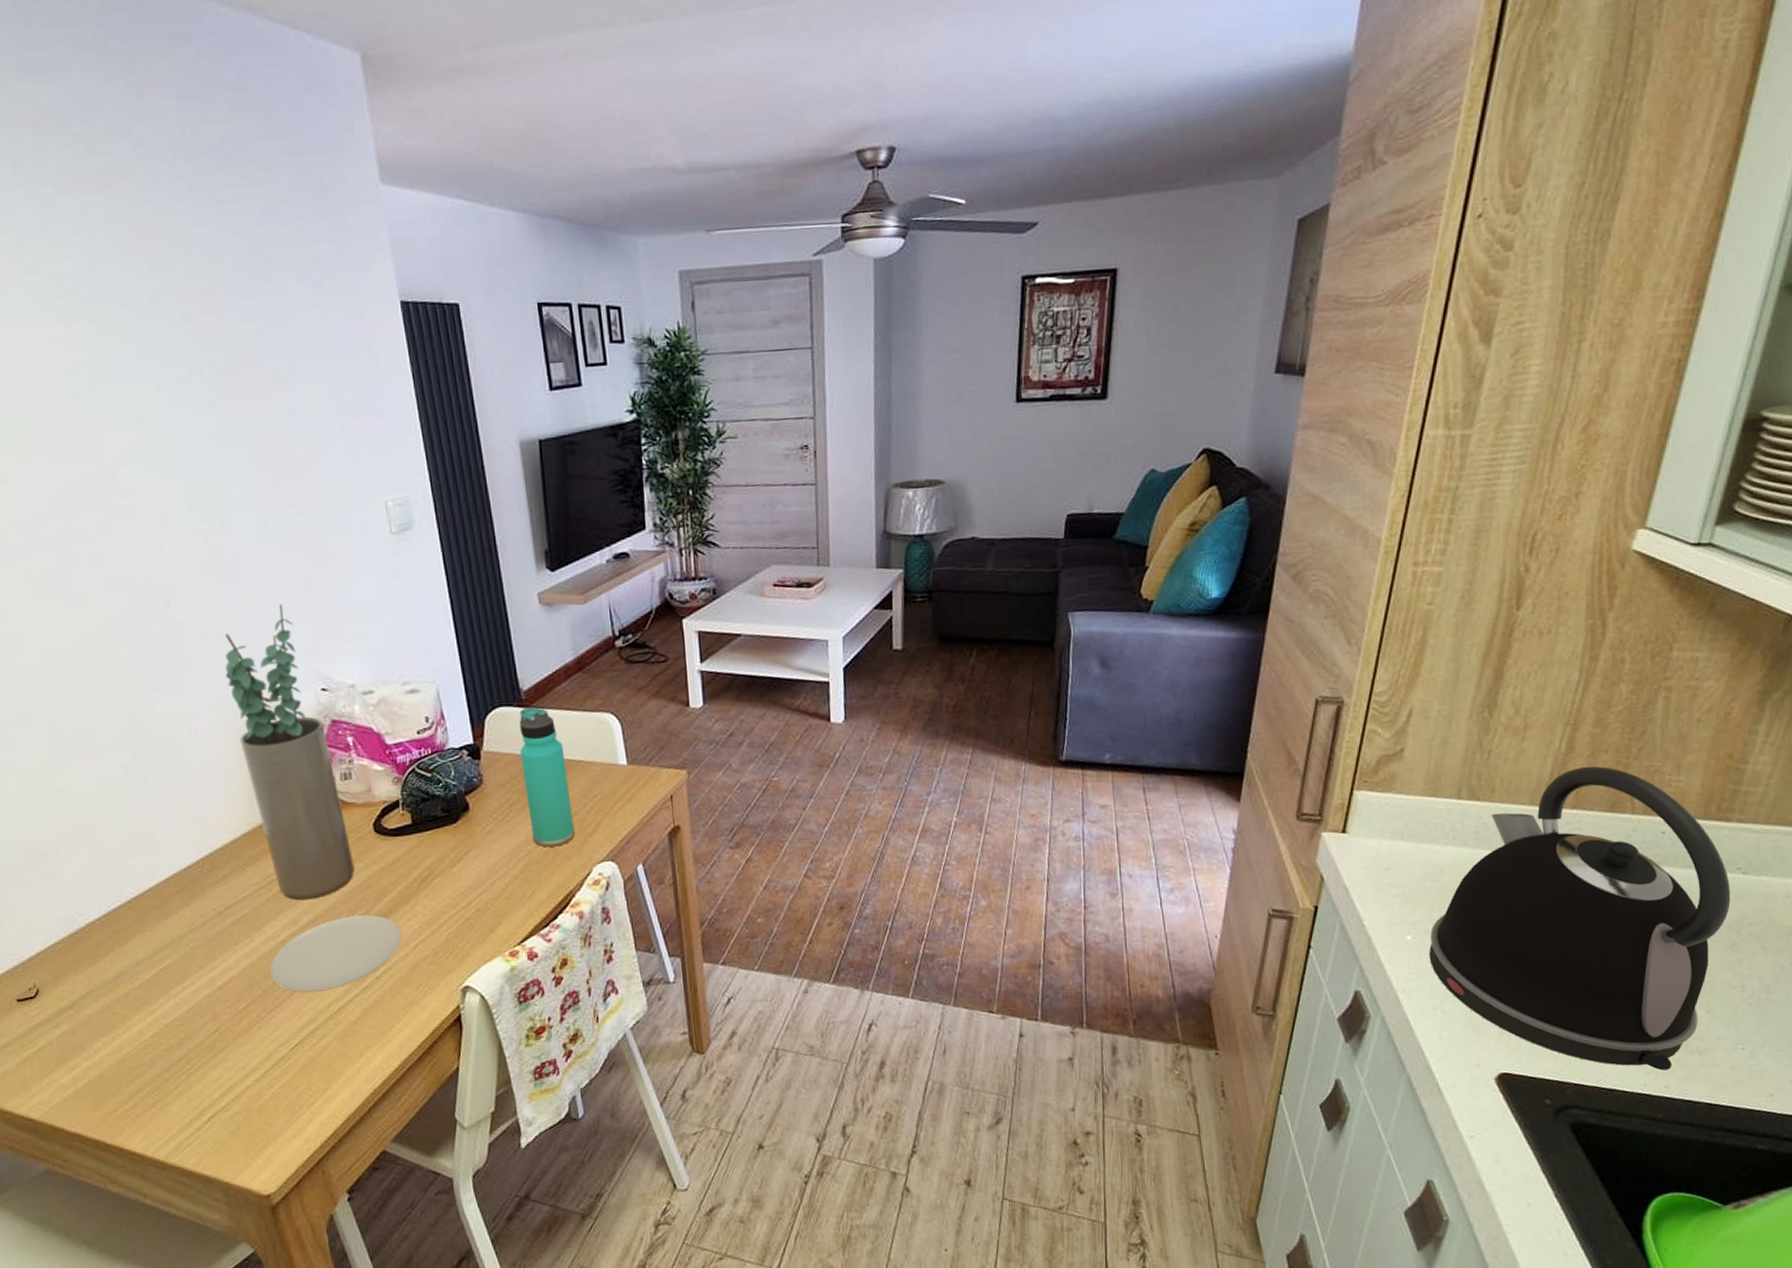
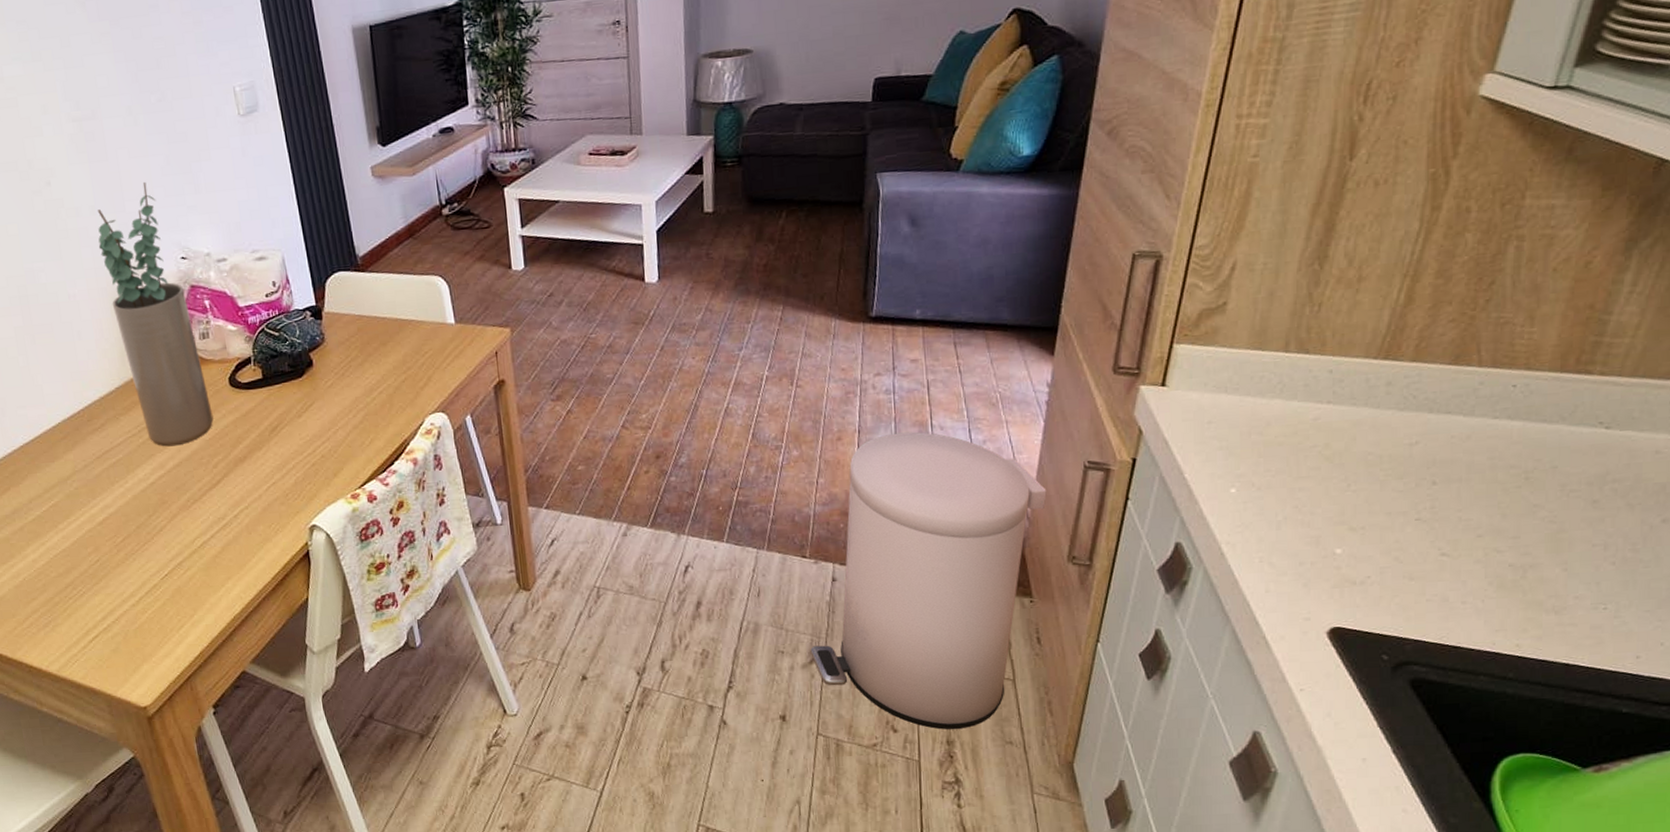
plate: present [270,914,402,993] -> none [142,459,256,529]
thermos bottle: present [519,706,575,848] -> none [356,271,408,400]
pedal bin: none [996,880,1232,1189] -> present [810,432,1047,729]
kettle: present [1429,766,1731,1071] -> none [1255,317,1592,629]

